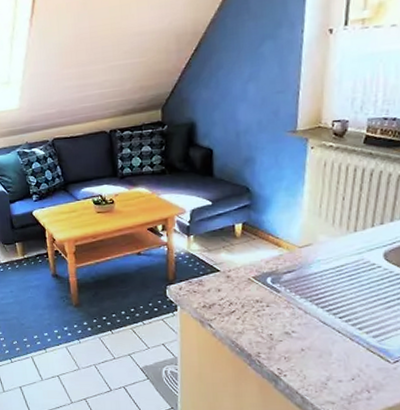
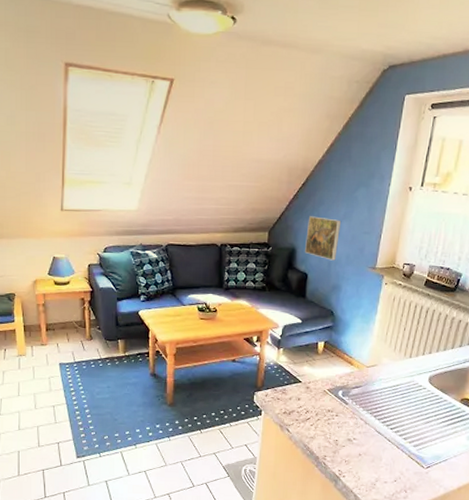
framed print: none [205,82,247,130] -> present [304,216,342,261]

